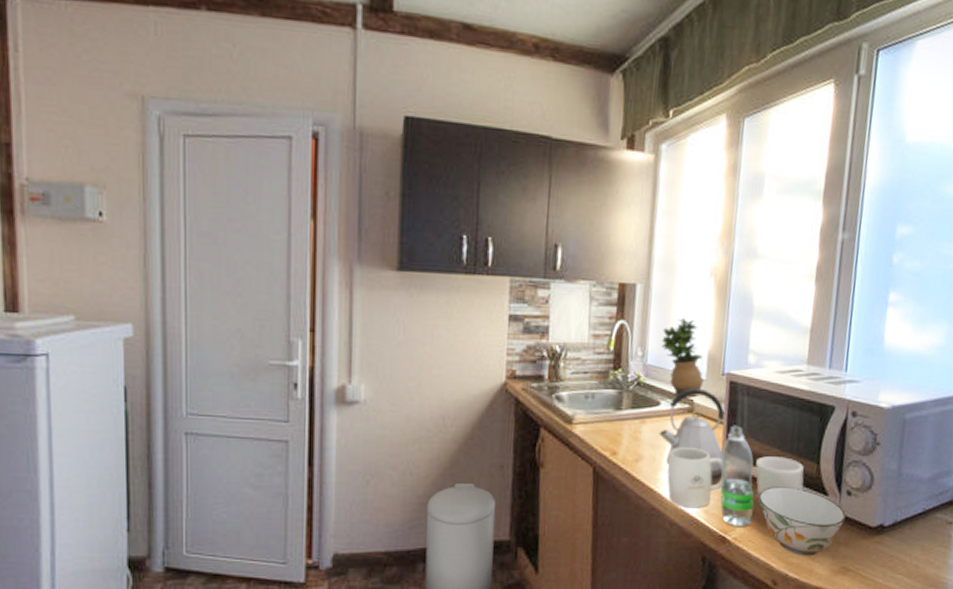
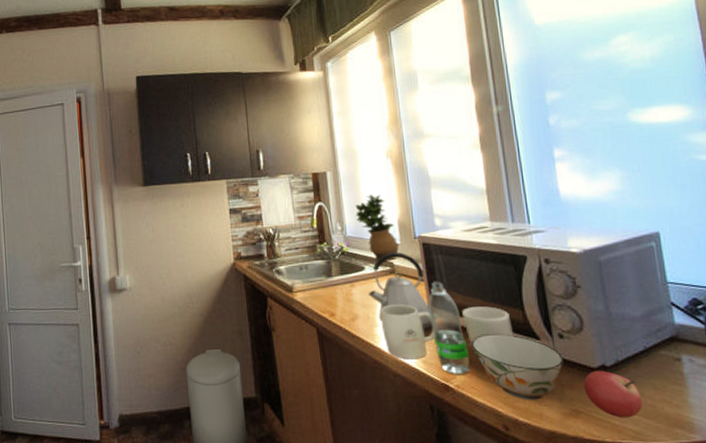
fruit: none [858,530,909,577] -> present [583,371,642,418]

